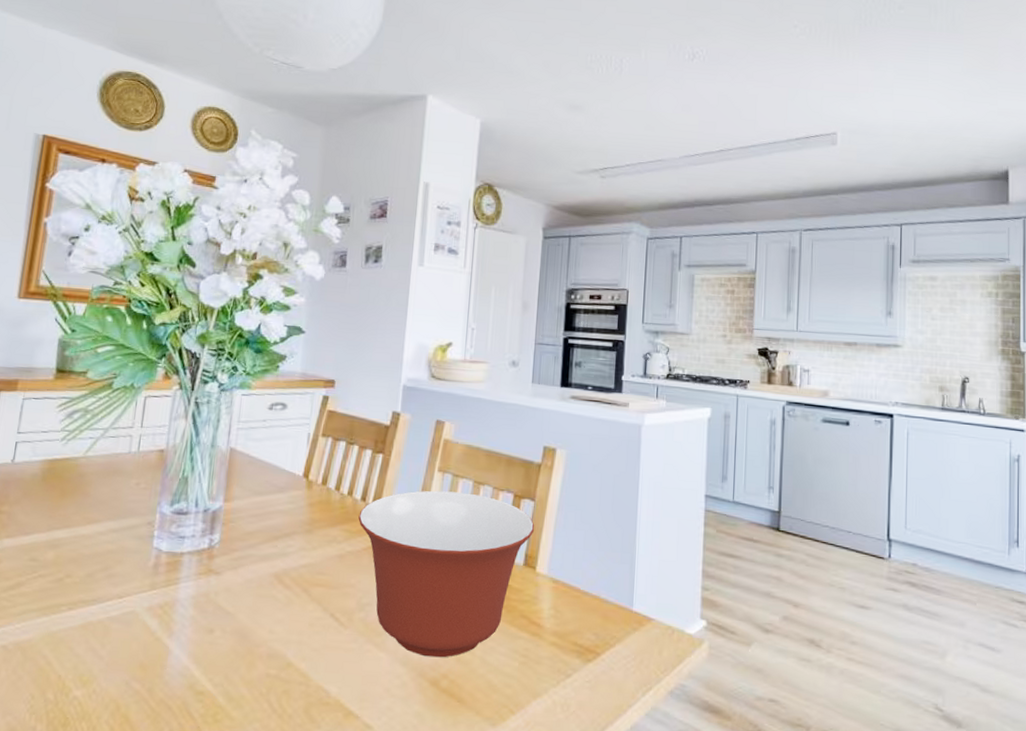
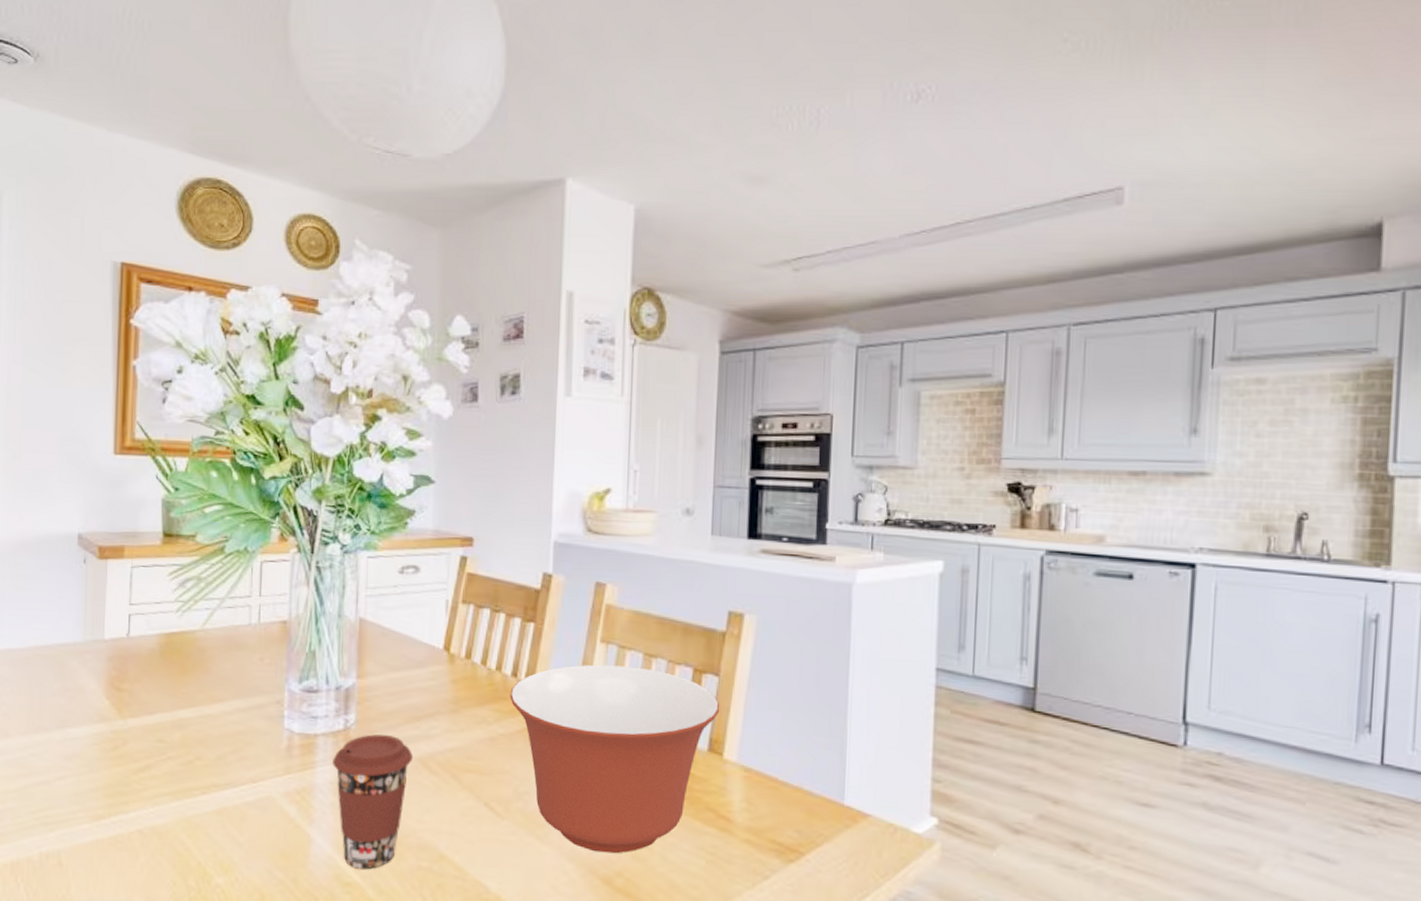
coffee cup: none [195,552,270,678] -> present [332,734,414,869]

